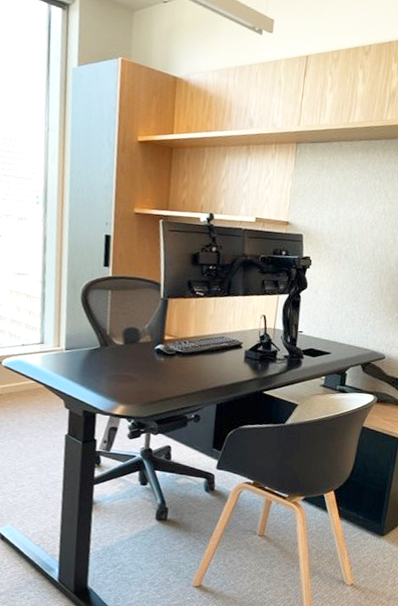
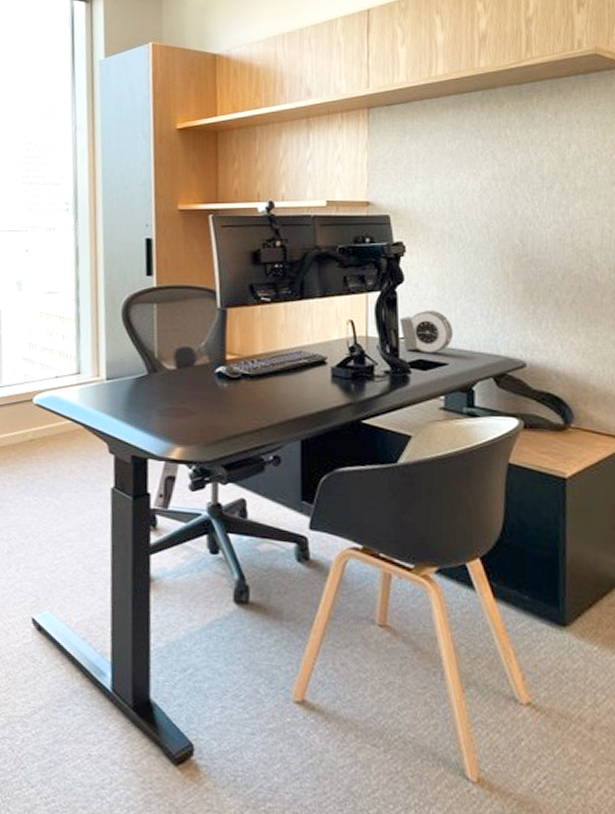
alarm clock: none [300,311,338,345] -> present [400,309,454,354]

